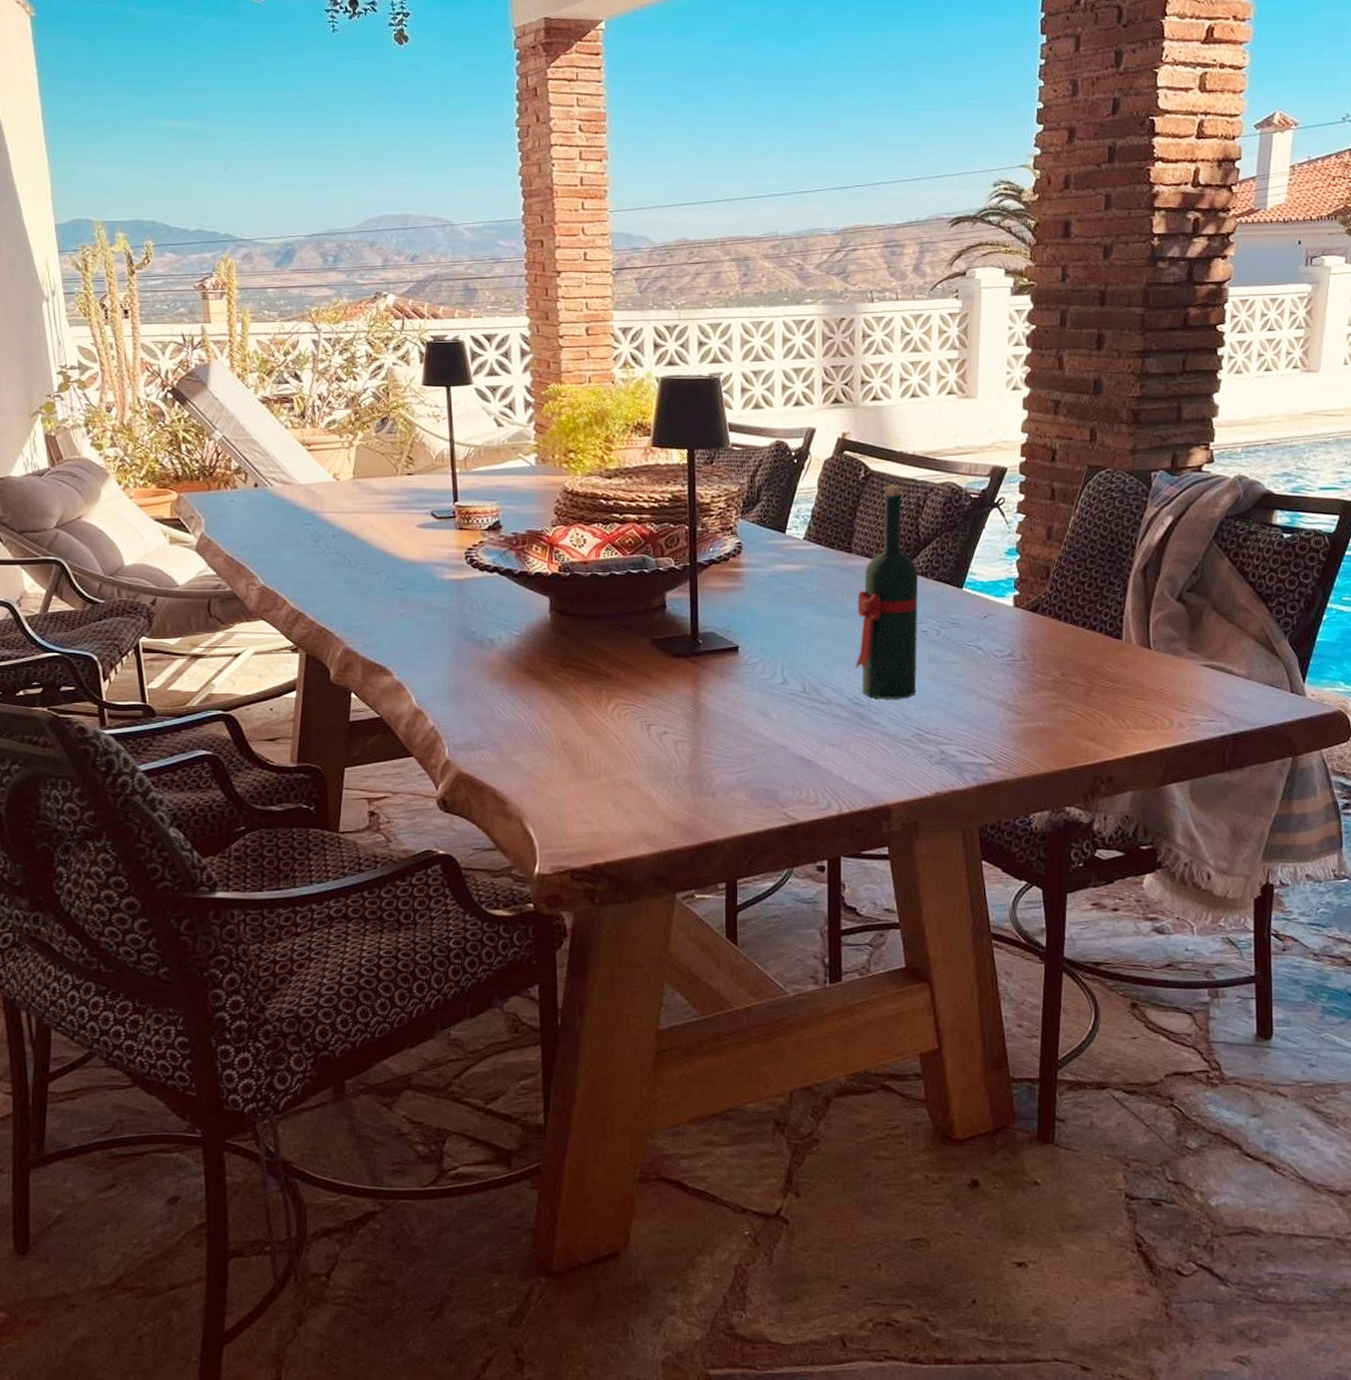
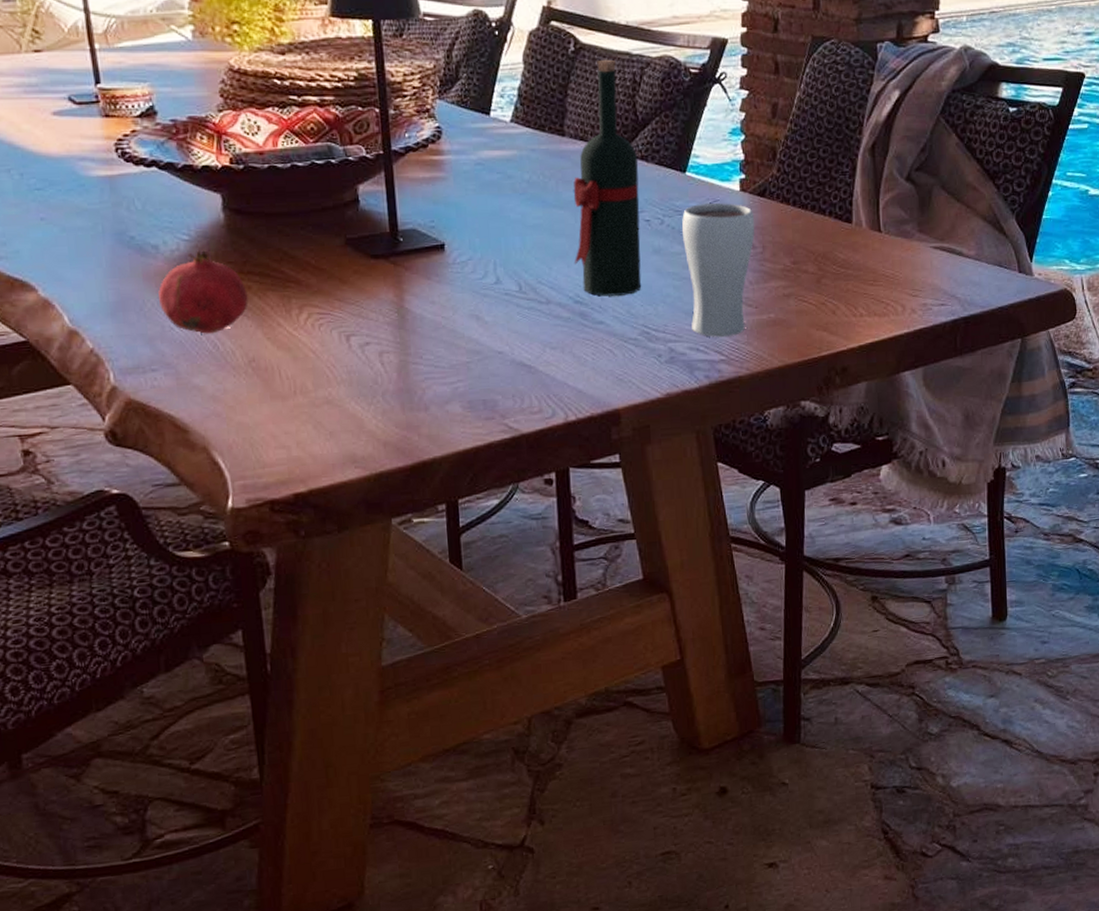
fruit: none [491,645,565,718] -> present [158,250,248,334]
drinking glass: none [956,617,1027,742] -> present [681,203,755,337]

